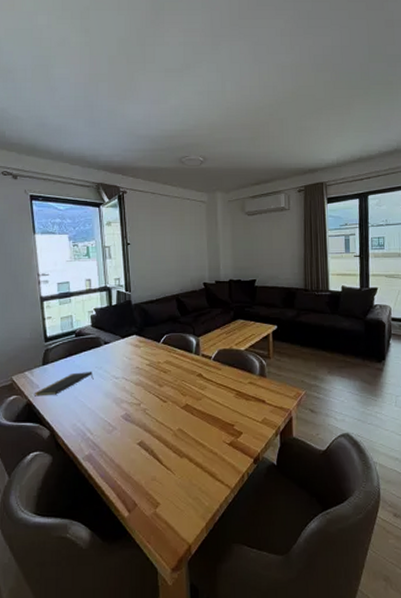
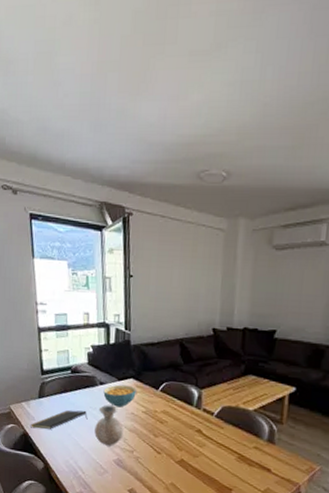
vase: none [101,362,129,403] -> present [94,405,124,446]
cereal bowl: none [108,342,140,364] -> present [103,384,136,408]

